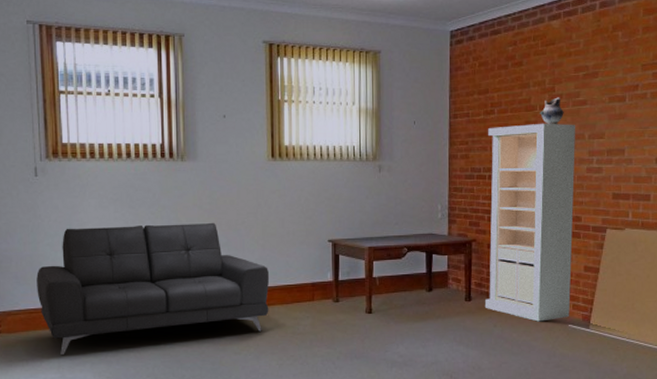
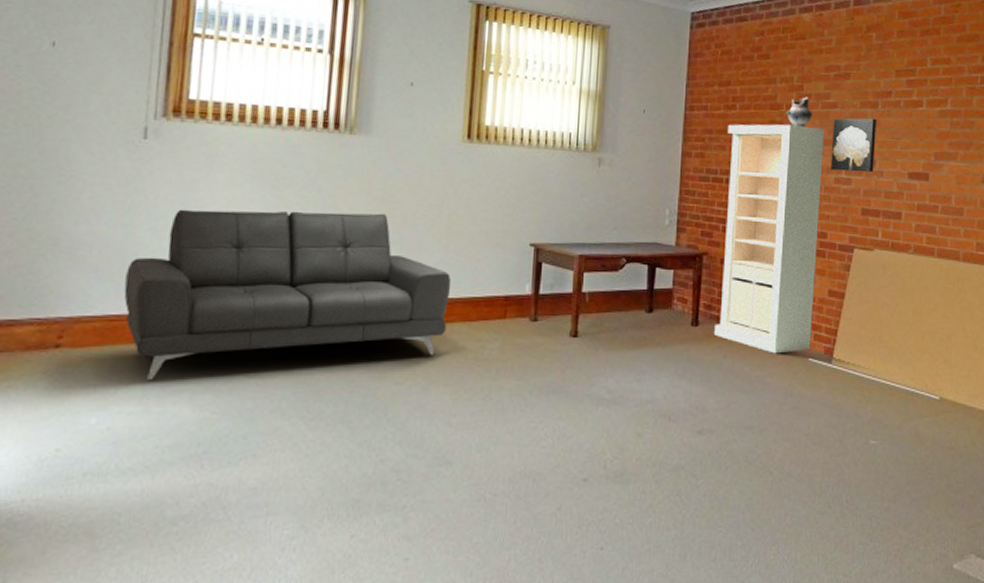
wall art: none [582,111,624,161] -> present [831,118,876,173]

